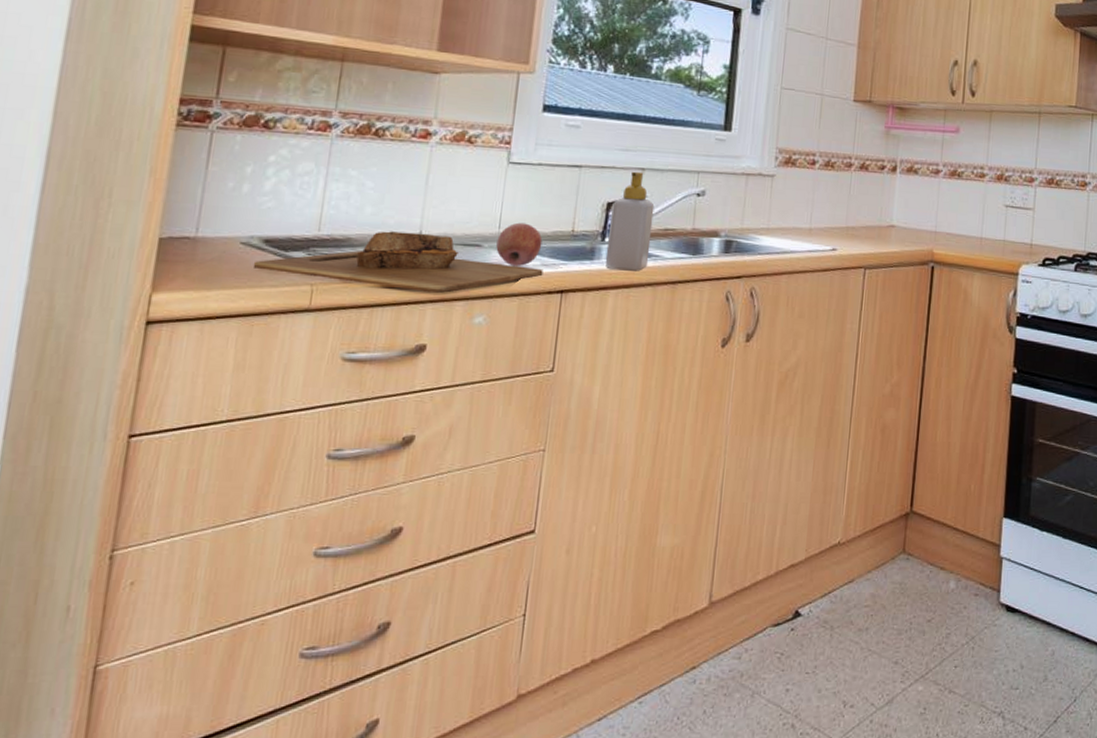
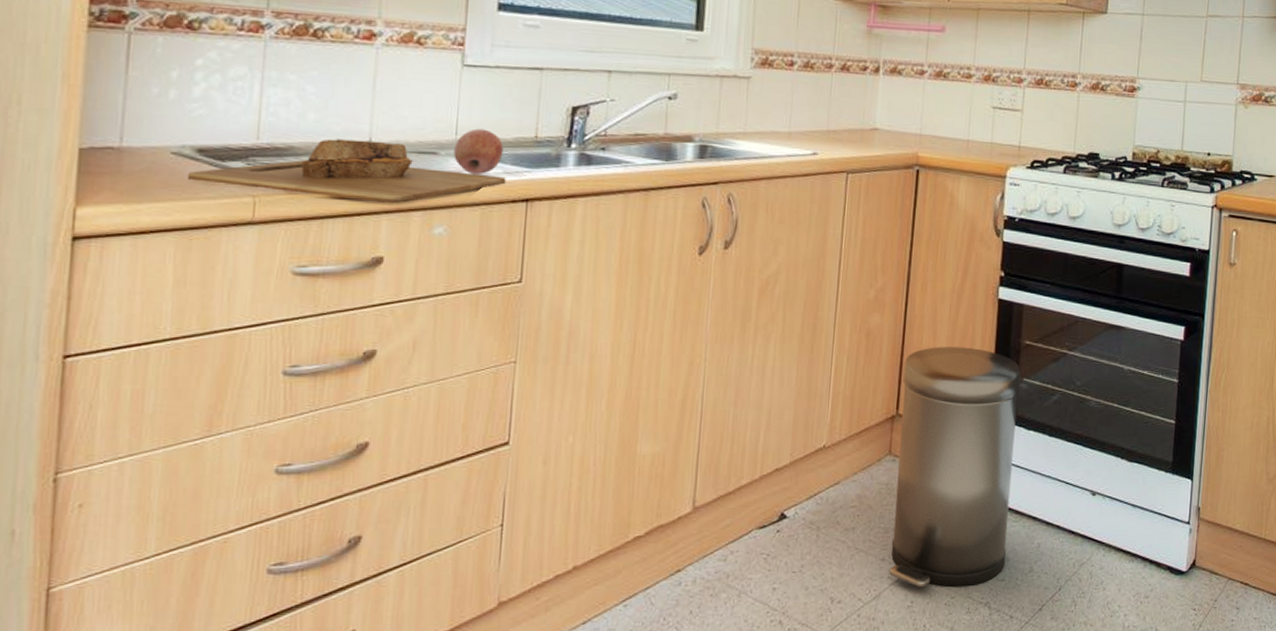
soap bottle: present [606,171,655,273] -> none [573,74,623,180]
pedal bin: none [902,443,1035,695] -> present [889,347,1022,588]

